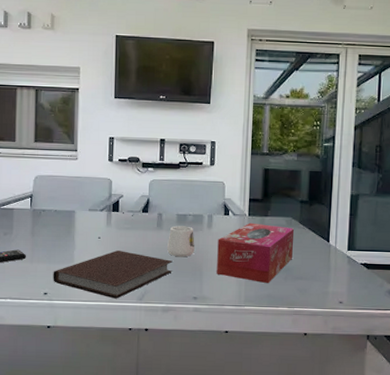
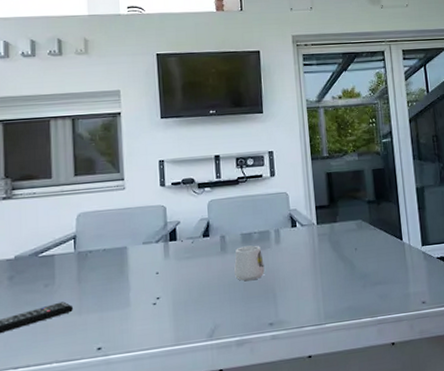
notebook: present [53,251,173,299] -> none [106,283,243,341]
tissue box: present [217,222,294,284] -> none [288,230,368,295]

